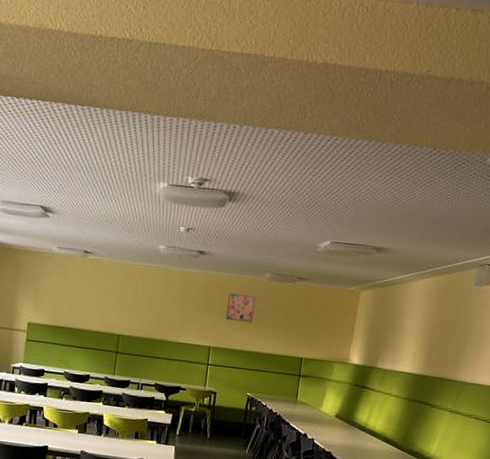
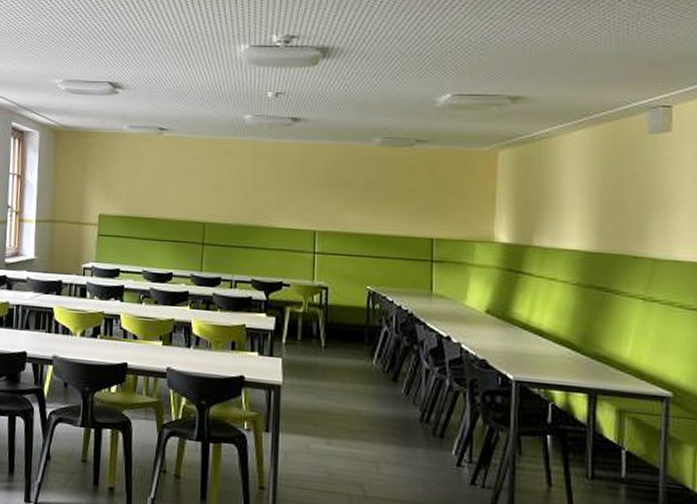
wall art: present [225,292,256,323] -> none [330,164,366,199]

